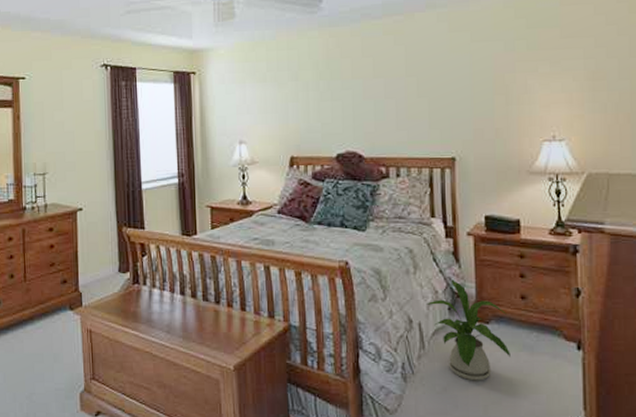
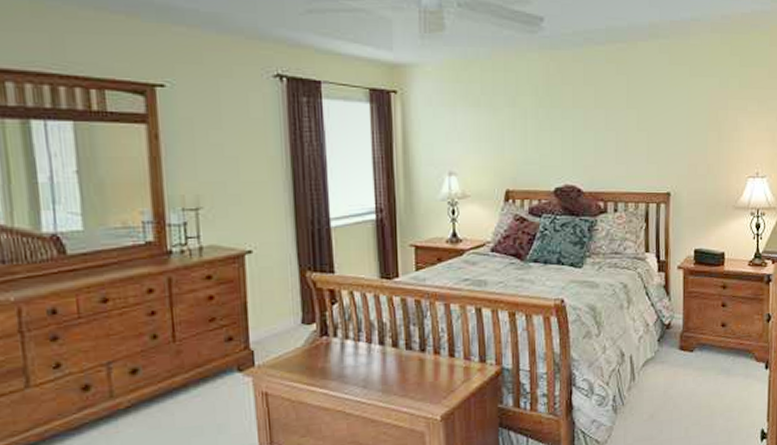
house plant: present [425,280,510,381] -> none [637,312,710,406]

